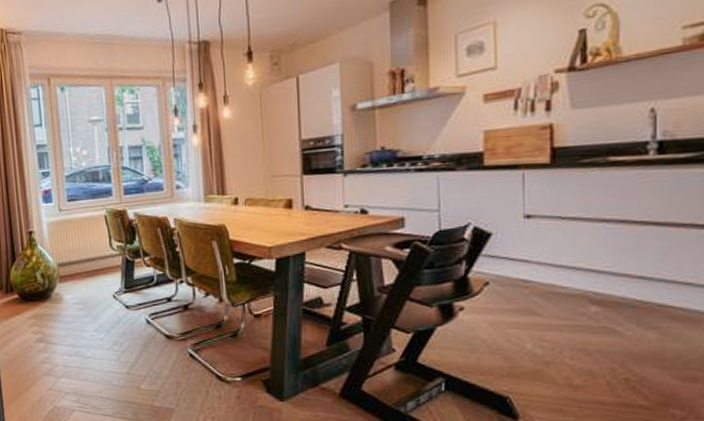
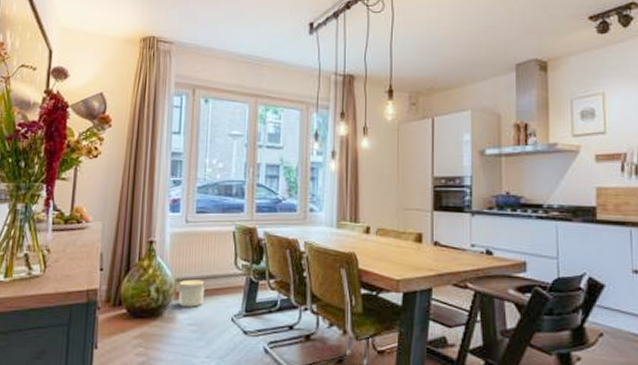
planter: none [62,263,86,288] -> present [179,279,205,307]

